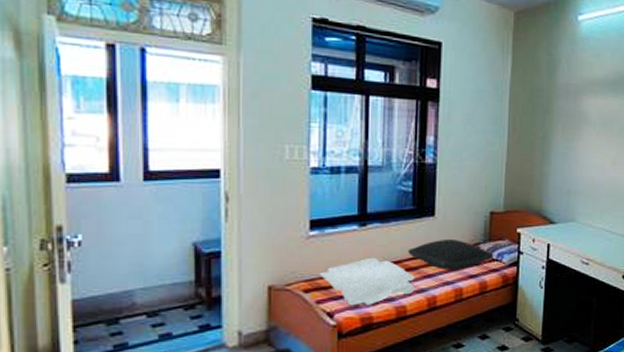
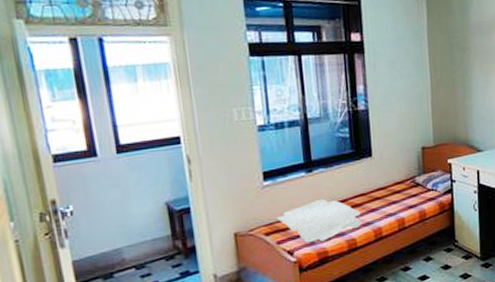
pillow: present [408,240,494,271] -> none [351,175,429,204]

